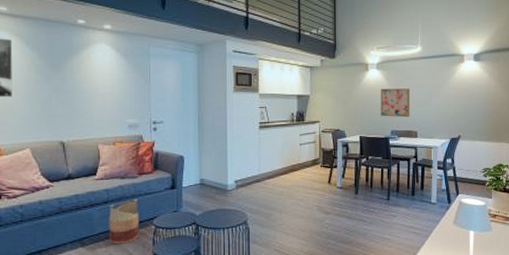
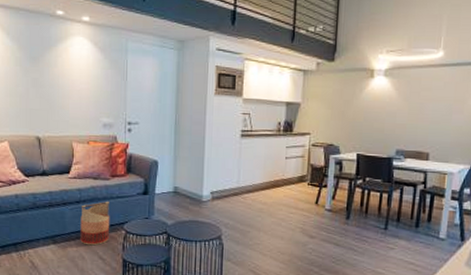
wall art: present [380,88,410,118] -> none [384,100,424,136]

